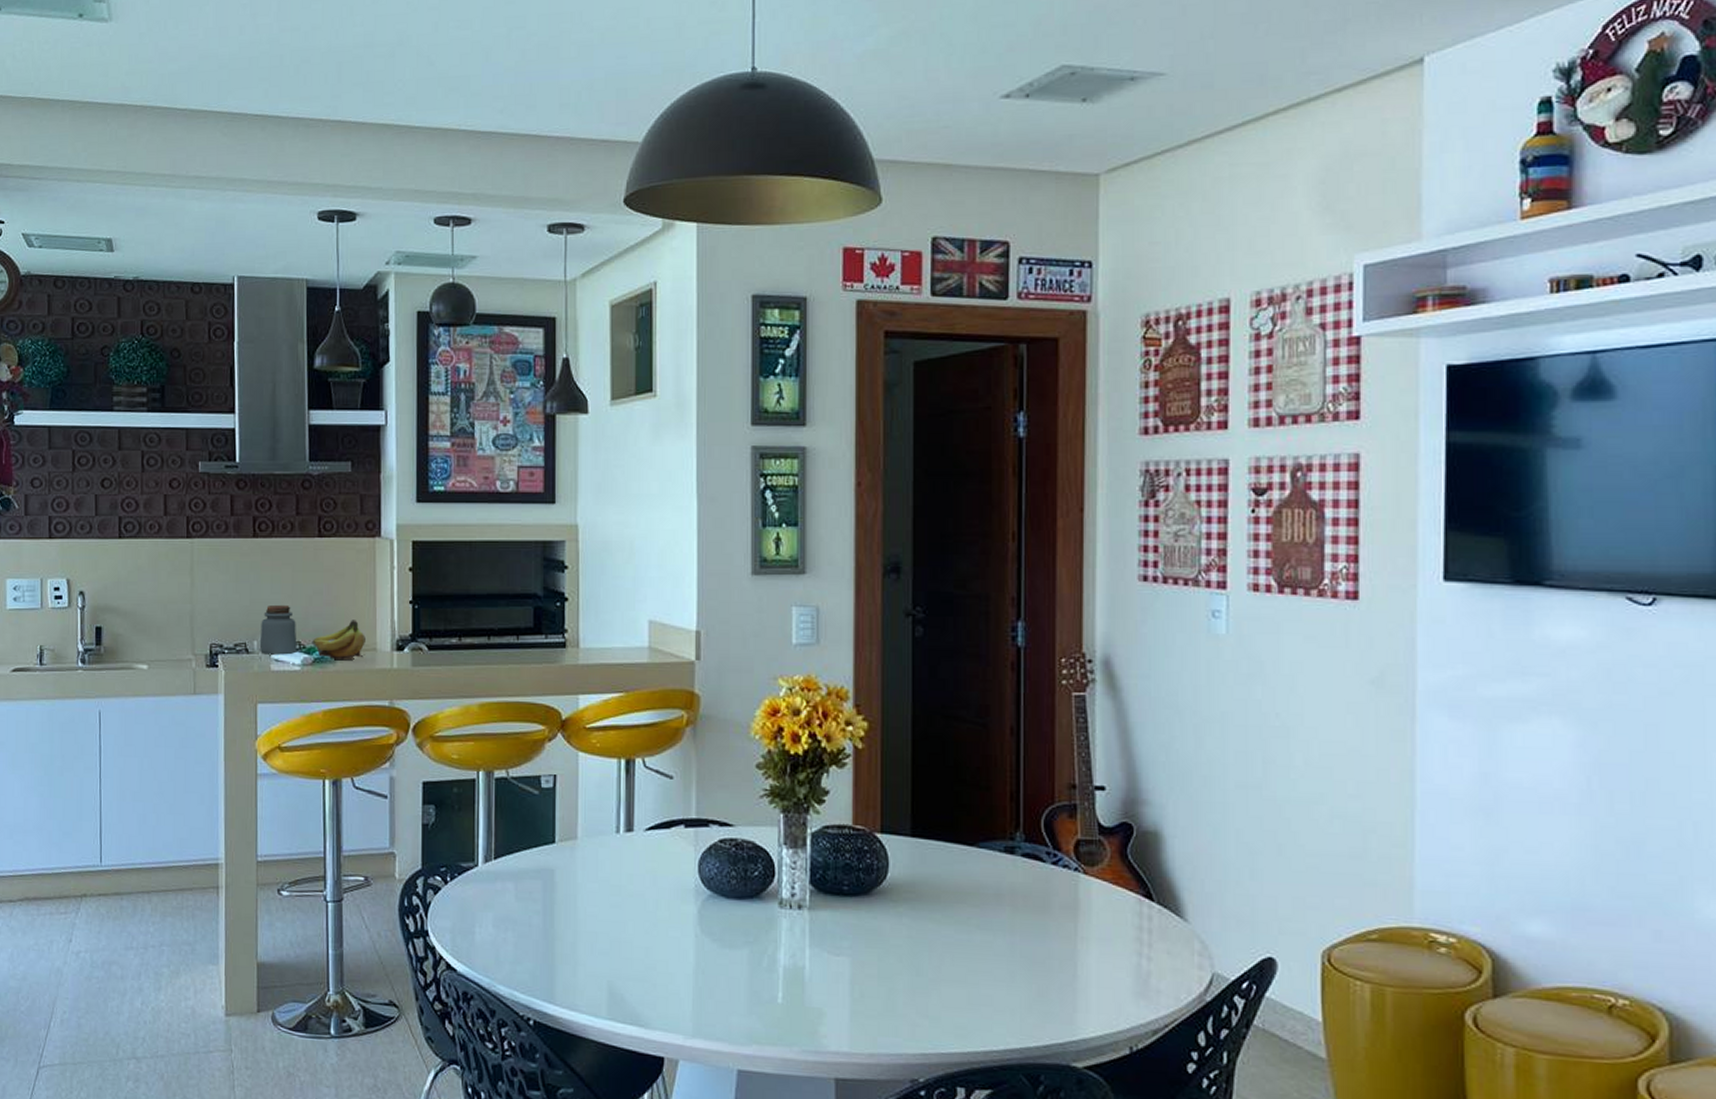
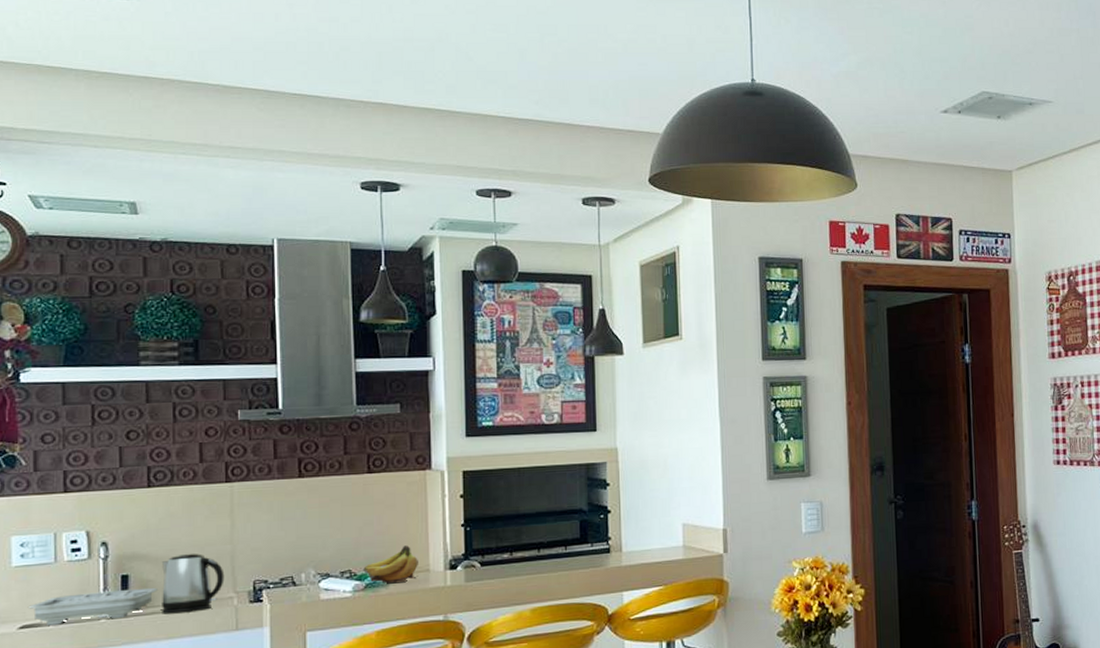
dish rack: none [19,641,126,671] -> present [27,587,158,626]
kettle: none [129,609,185,673] -> present [162,553,225,616]
jar: present [260,604,297,655] -> none [309,537,348,585]

